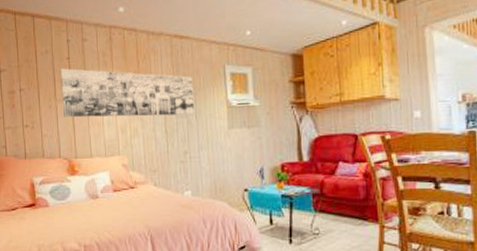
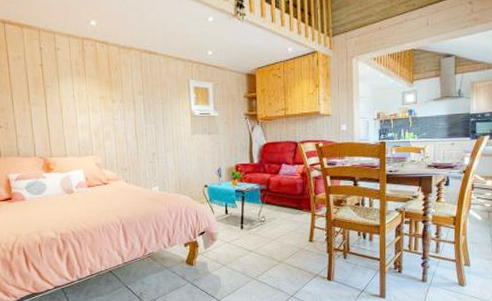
wall art: present [61,68,194,118] -> none [34,74,162,122]

